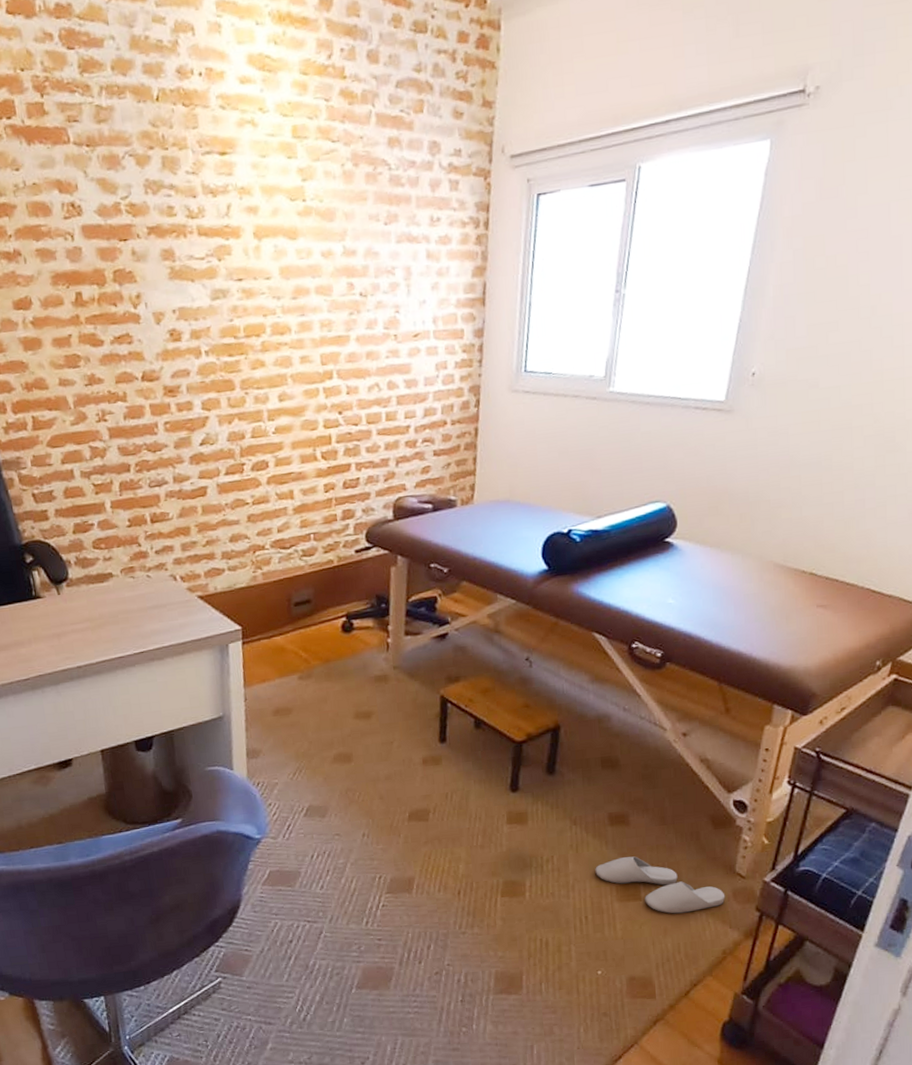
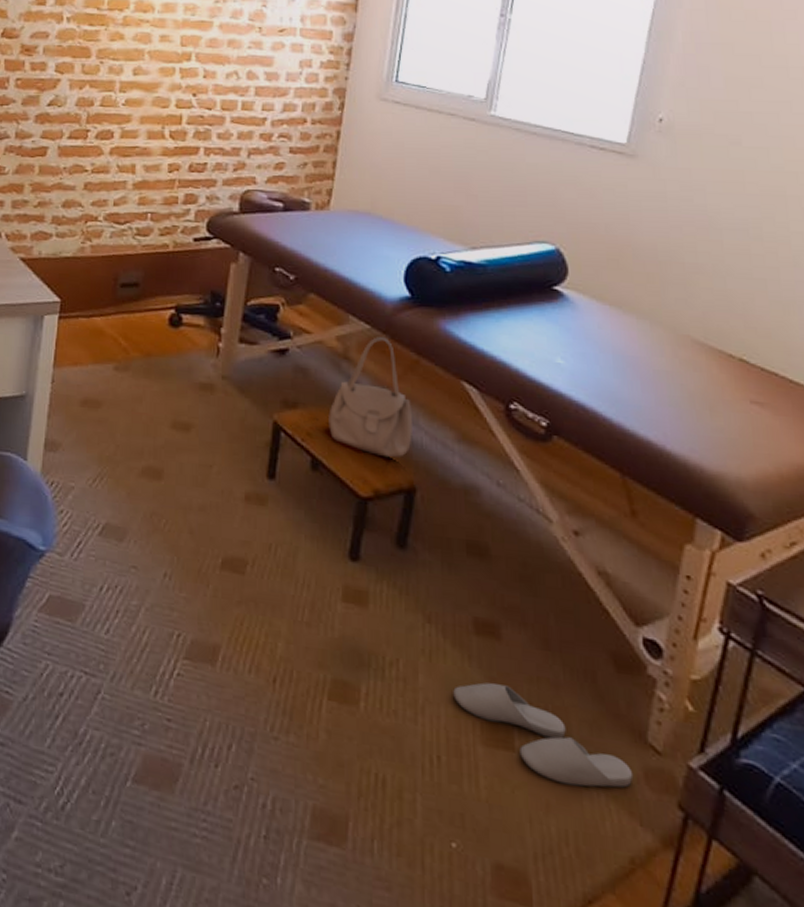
handbag: none [486,608,555,707] -> present [328,337,412,458]

